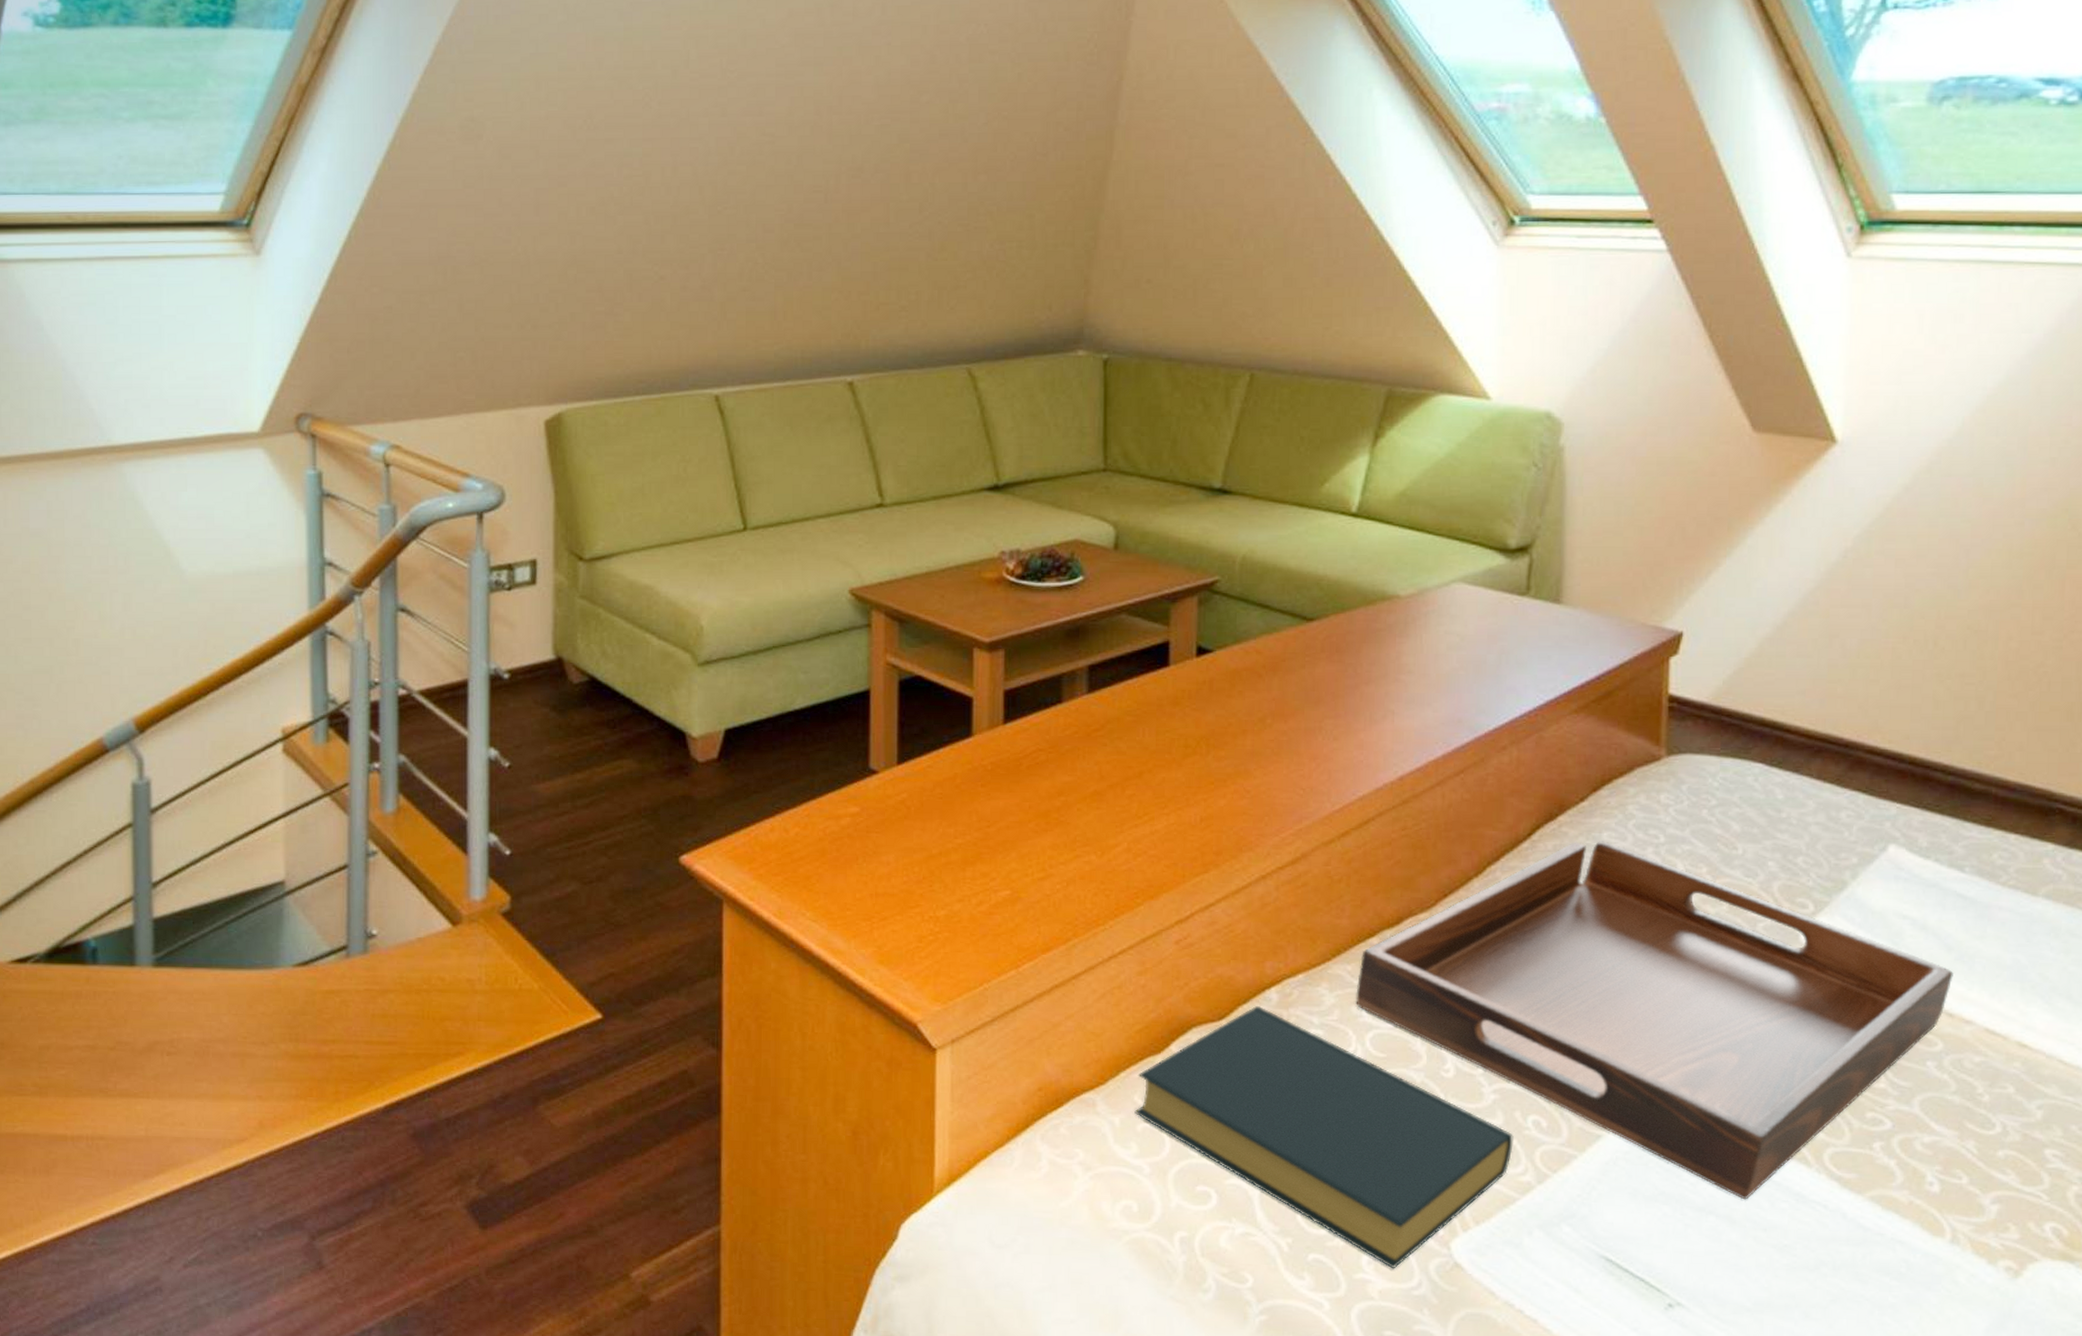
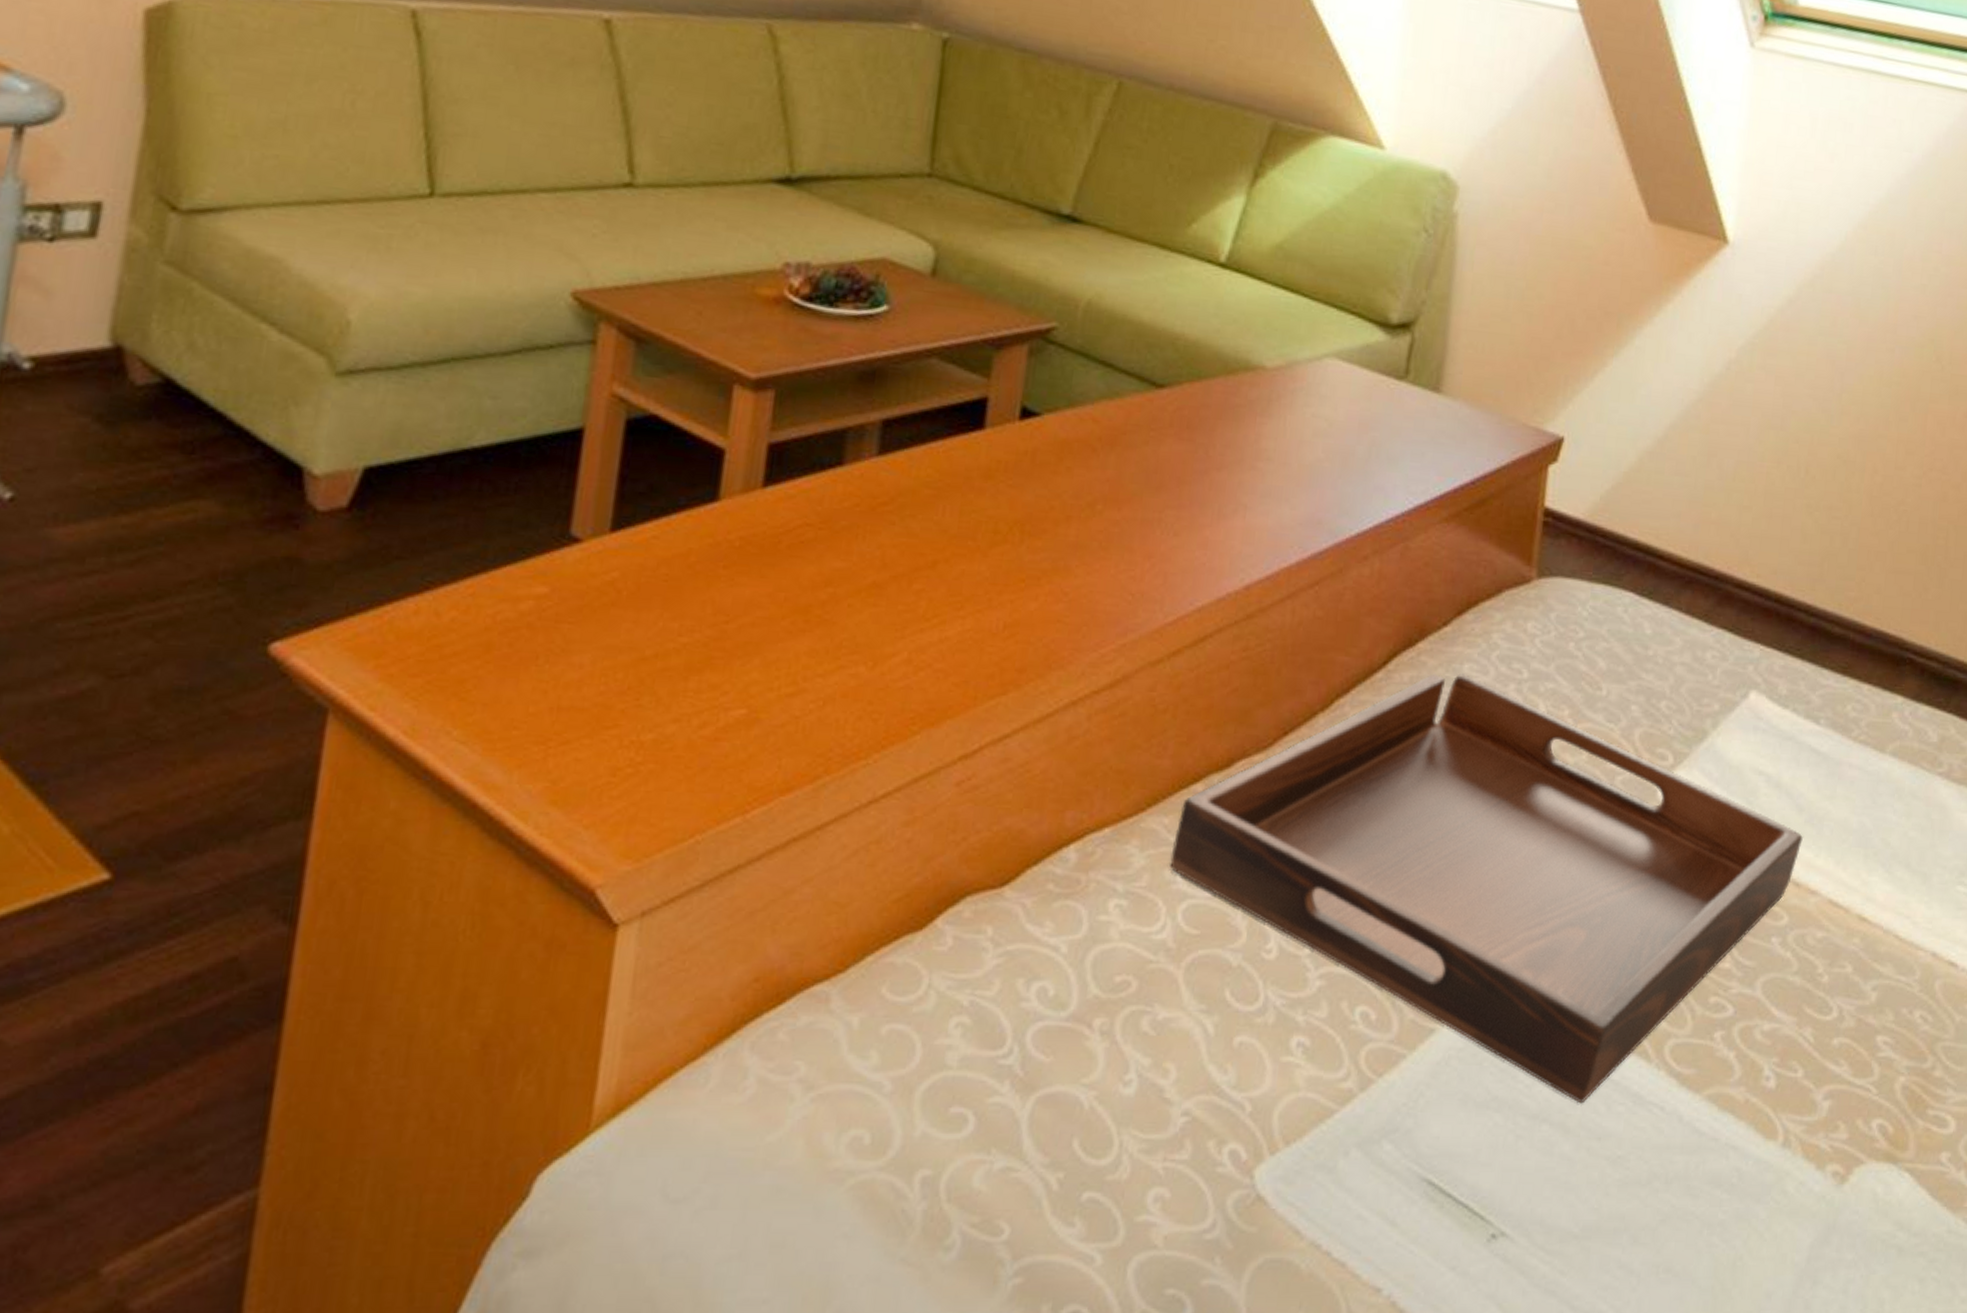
hardback book: present [1134,1005,1514,1269] -> none [879,867,1338,1207]

